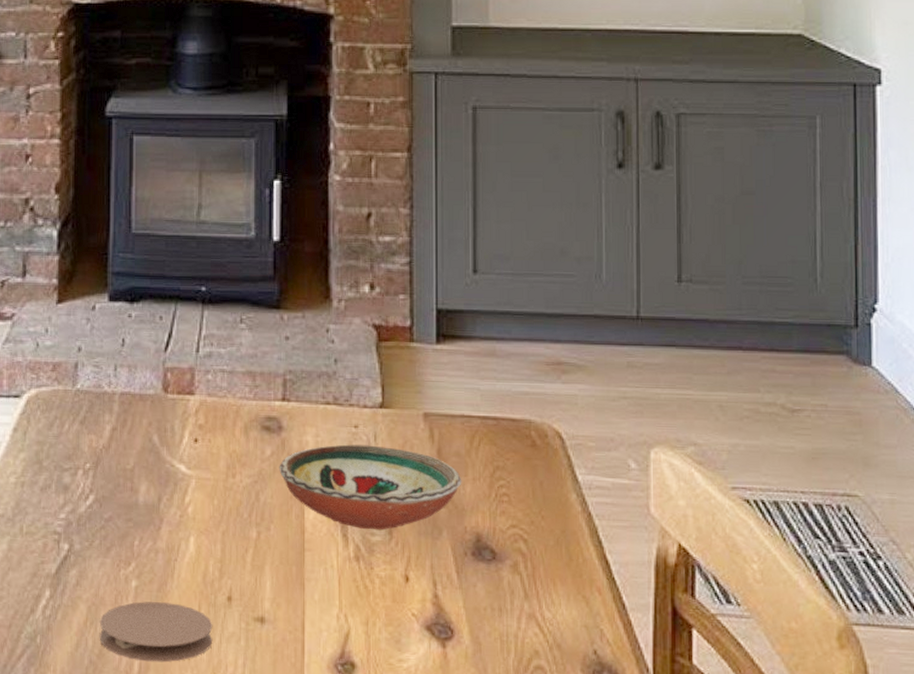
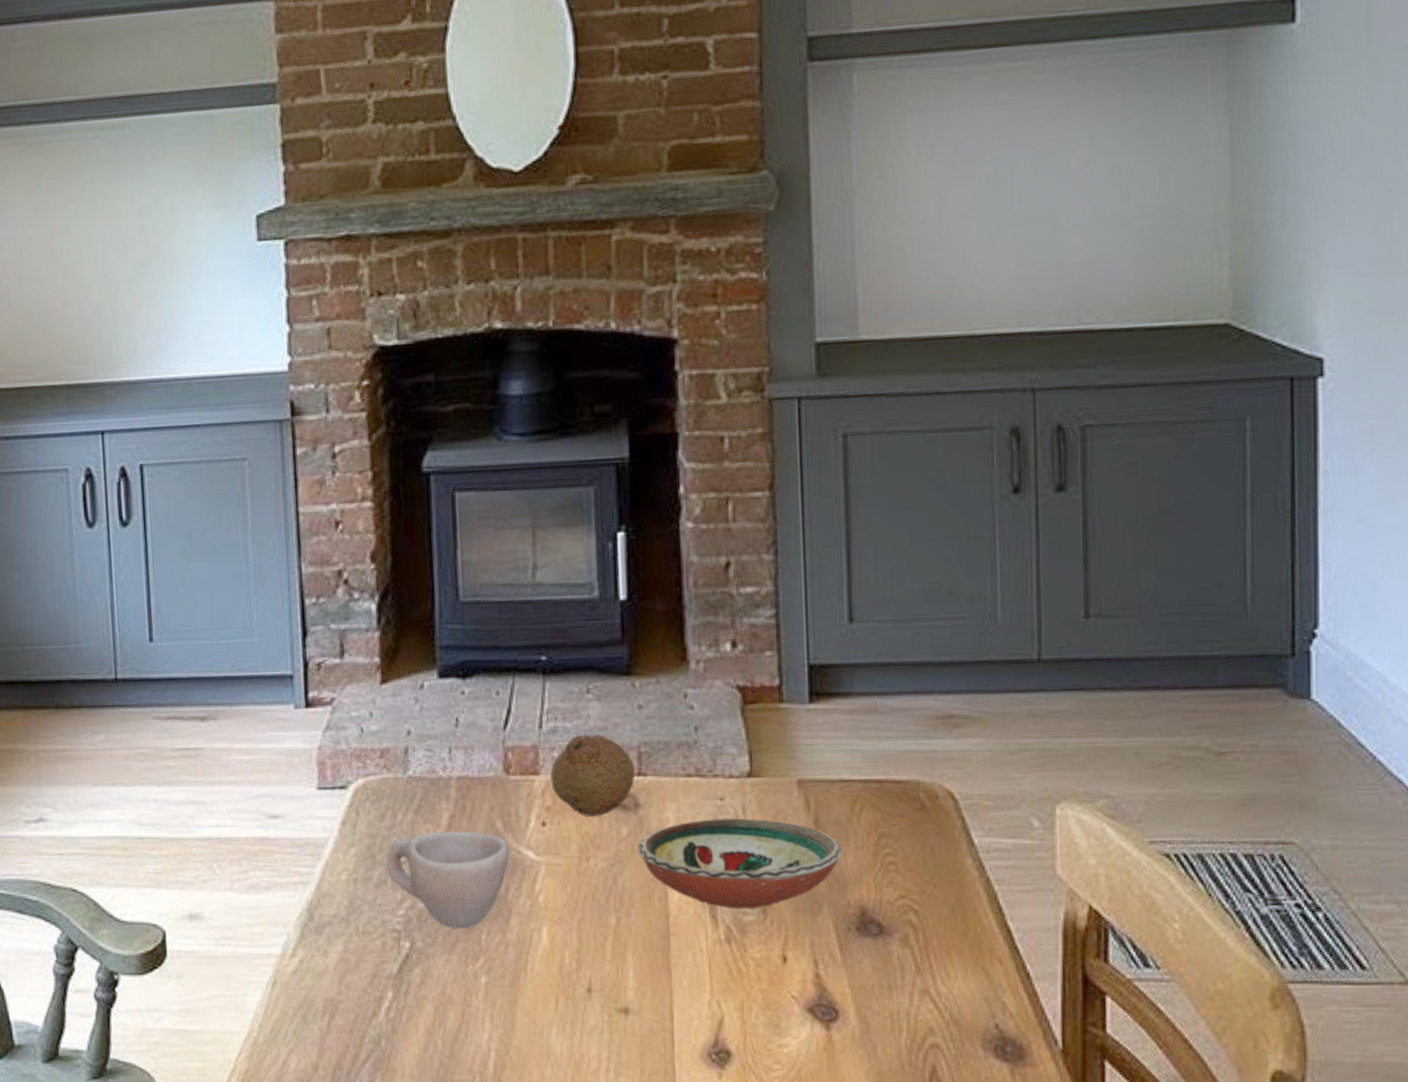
cup: none [52,442,163,535] -> present [386,831,509,929]
coaster: present [99,602,213,663] -> none [448,998,573,1061]
fruit: none [204,360,280,436] -> present [550,734,636,817]

